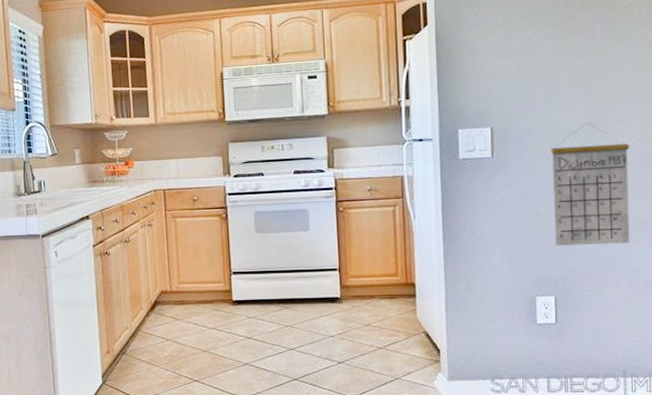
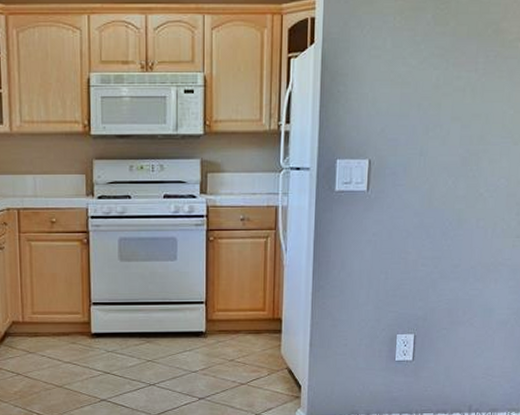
calendar: present [551,123,630,246] -> none [420,160,498,284]

